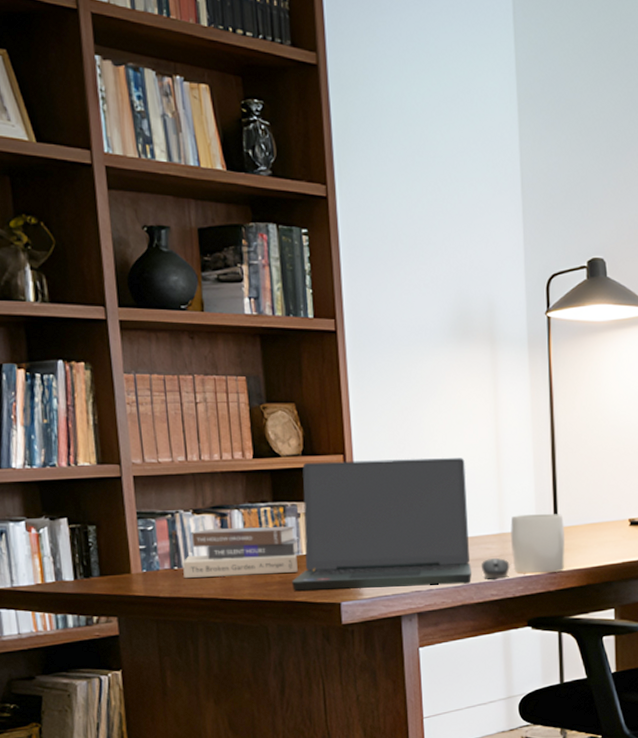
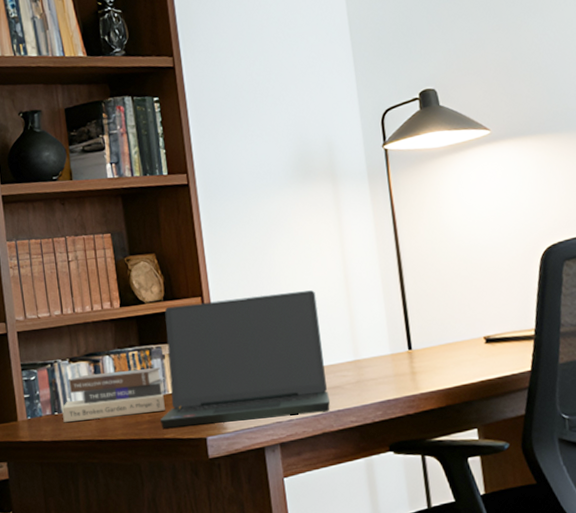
computer mouse: present [481,558,510,579] -> none [338,384,367,406]
mug: present [510,513,566,574] -> none [364,337,422,399]

